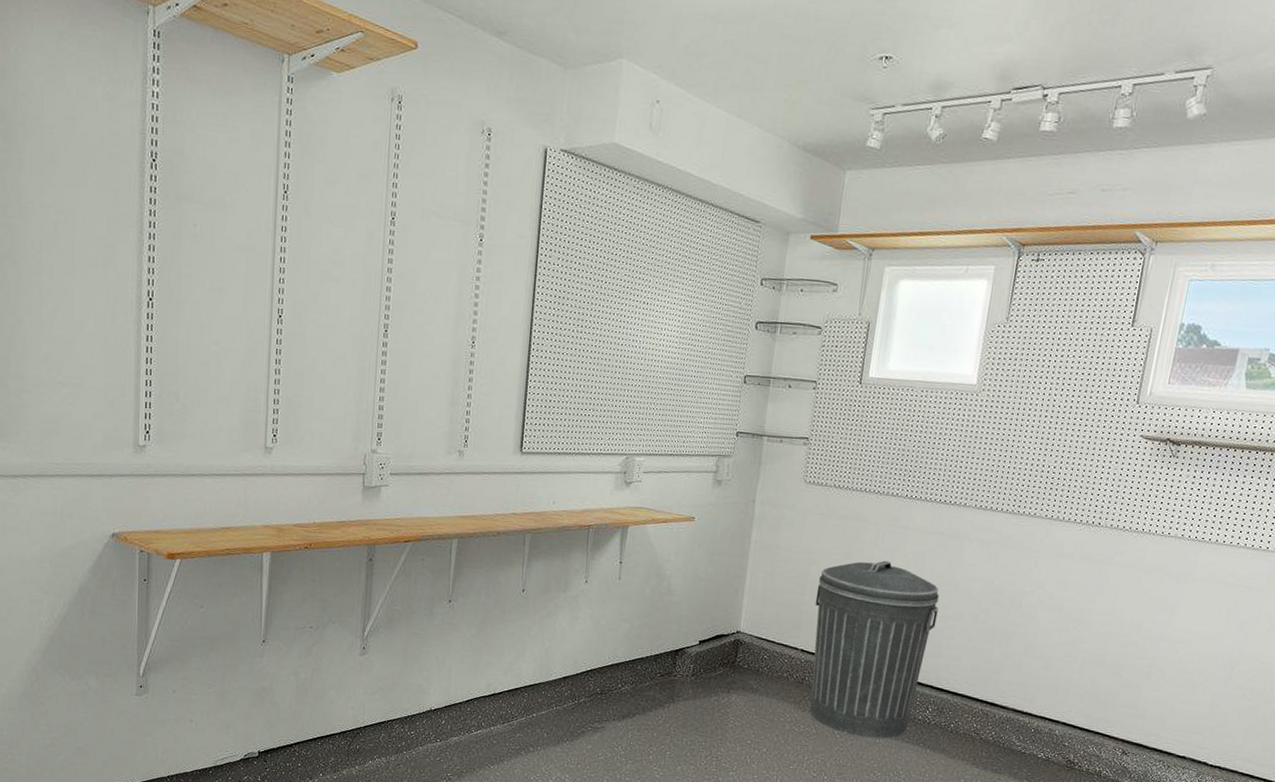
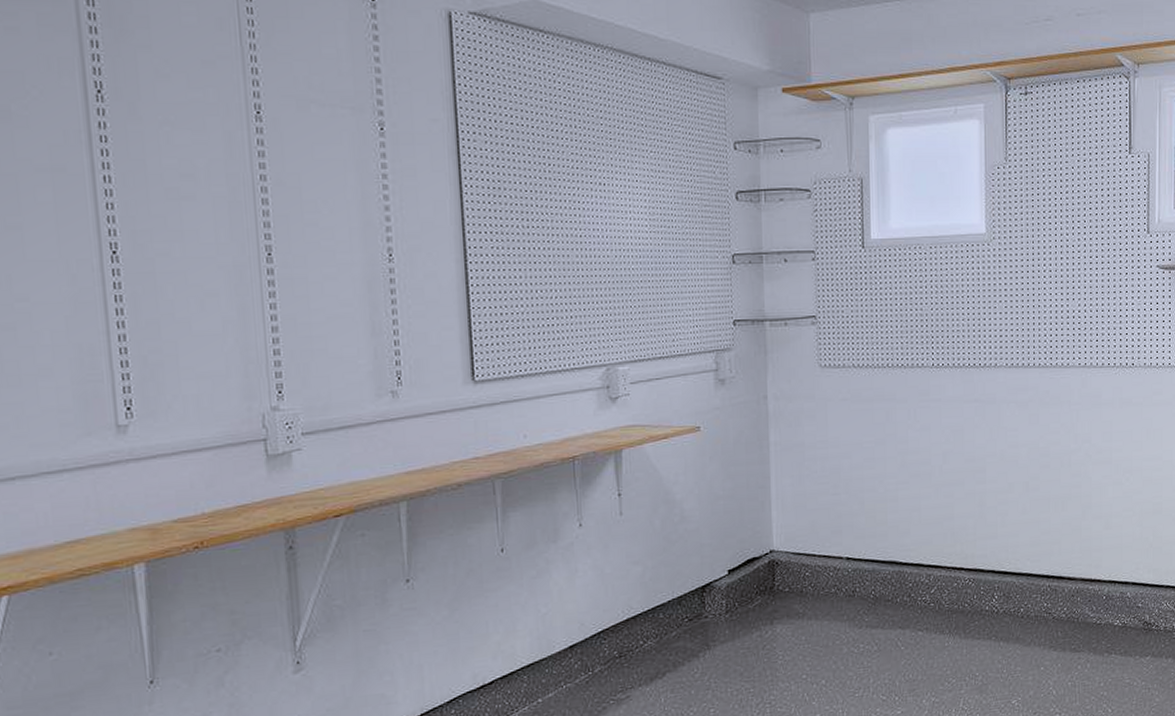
trash can: present [810,560,939,740] -> none [852,440,987,645]

